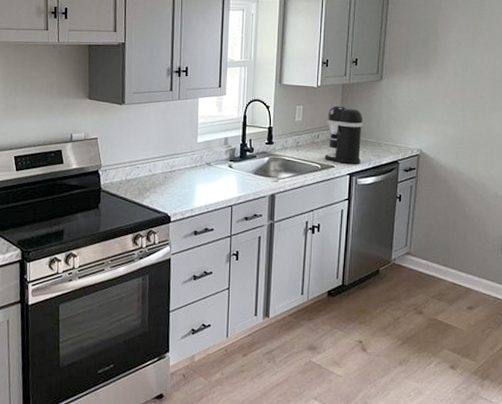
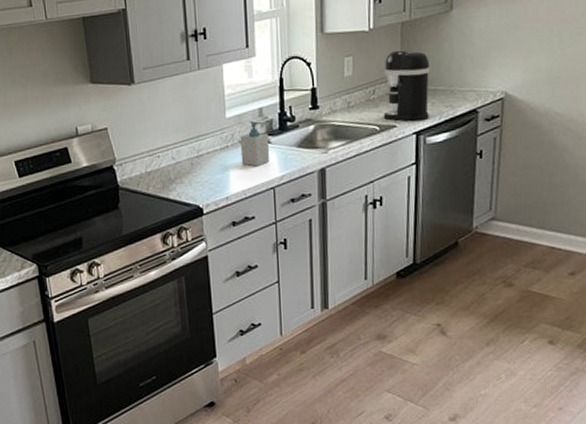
soap bottle: none [206,147,231,186] -> present [240,120,270,167]

